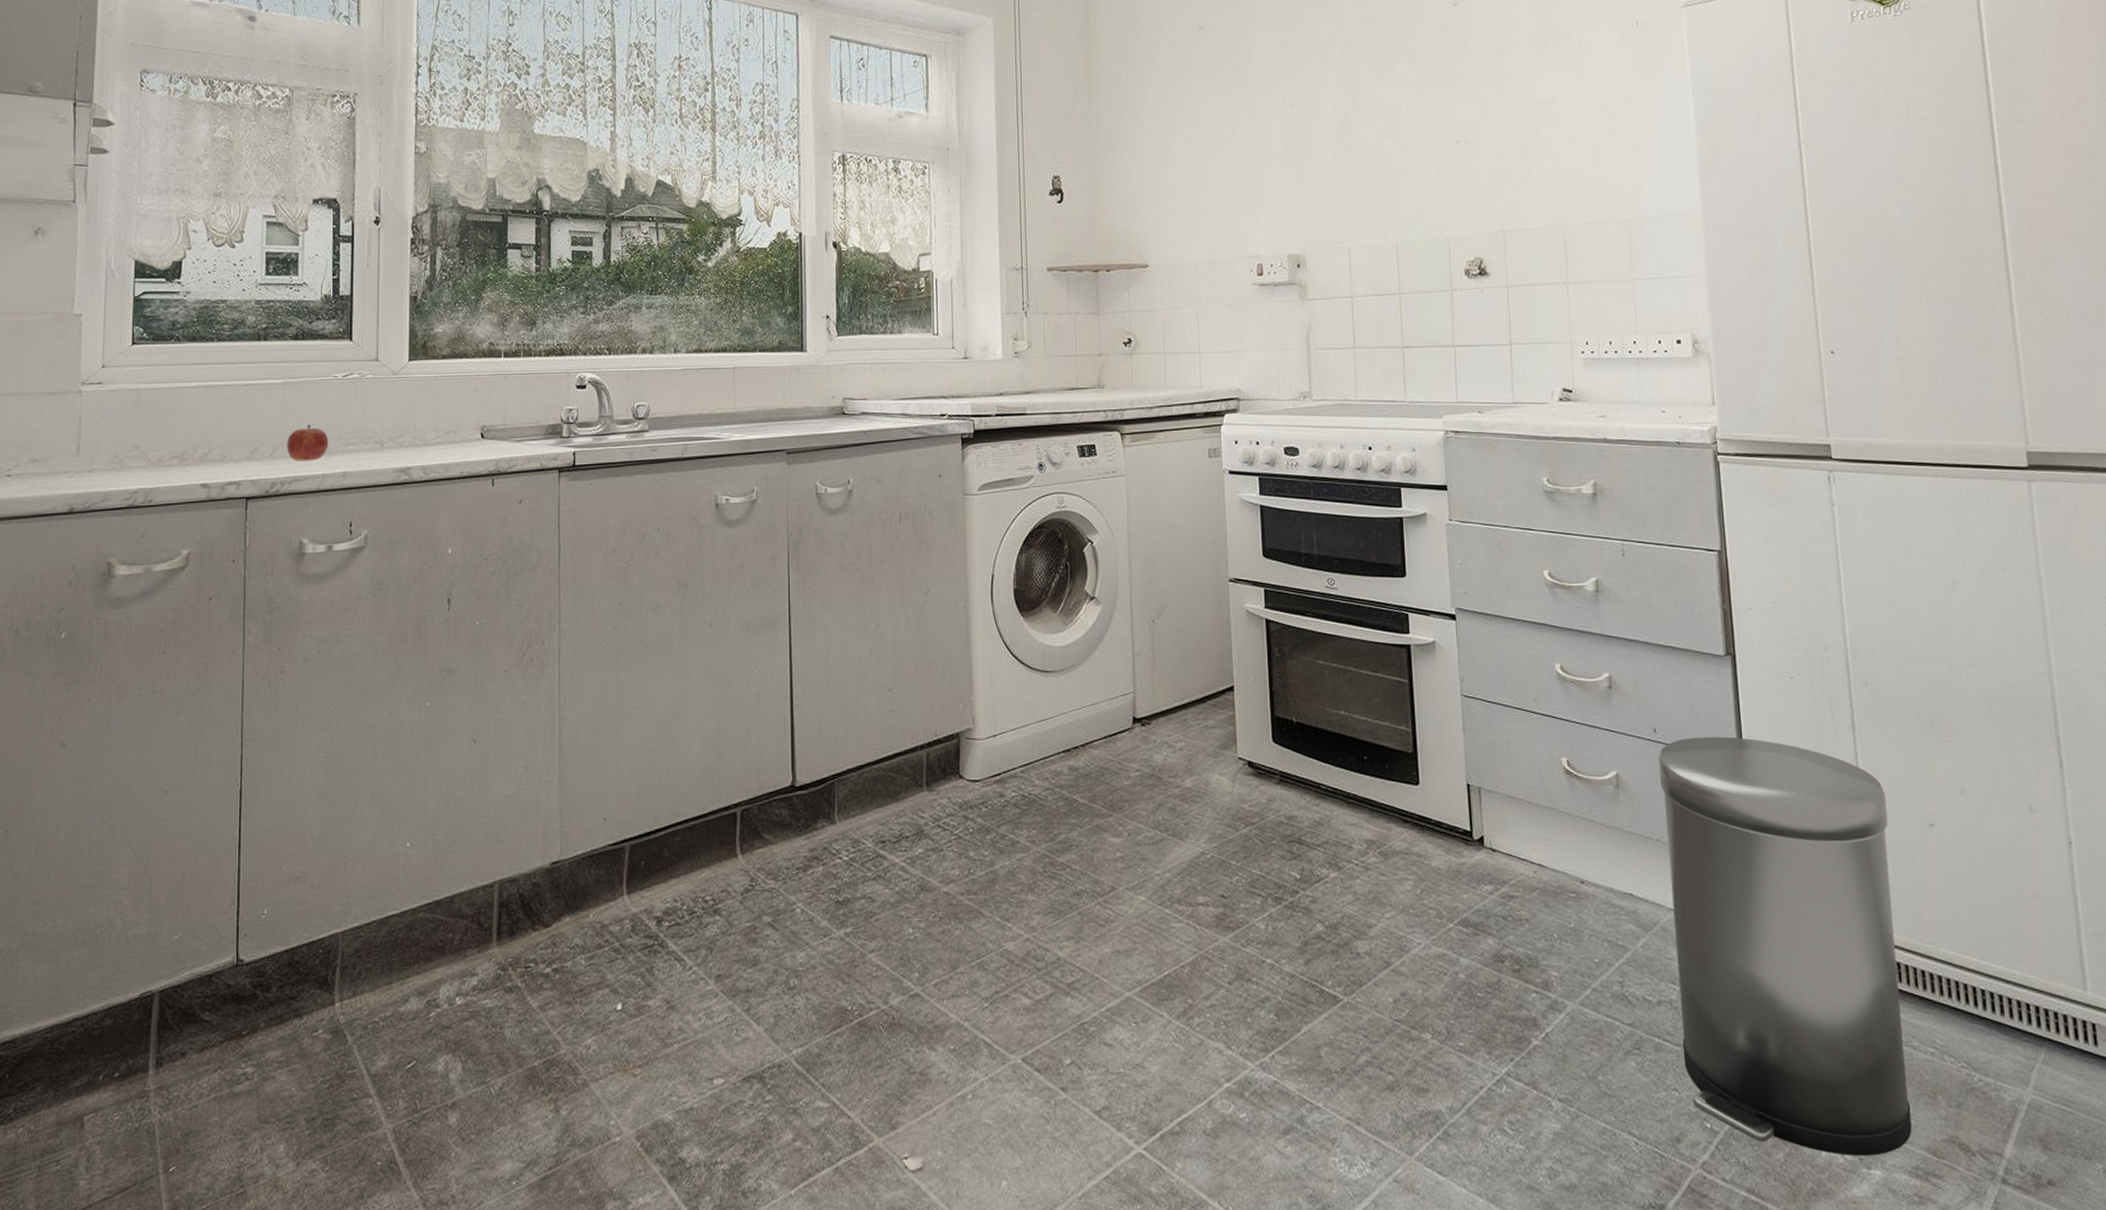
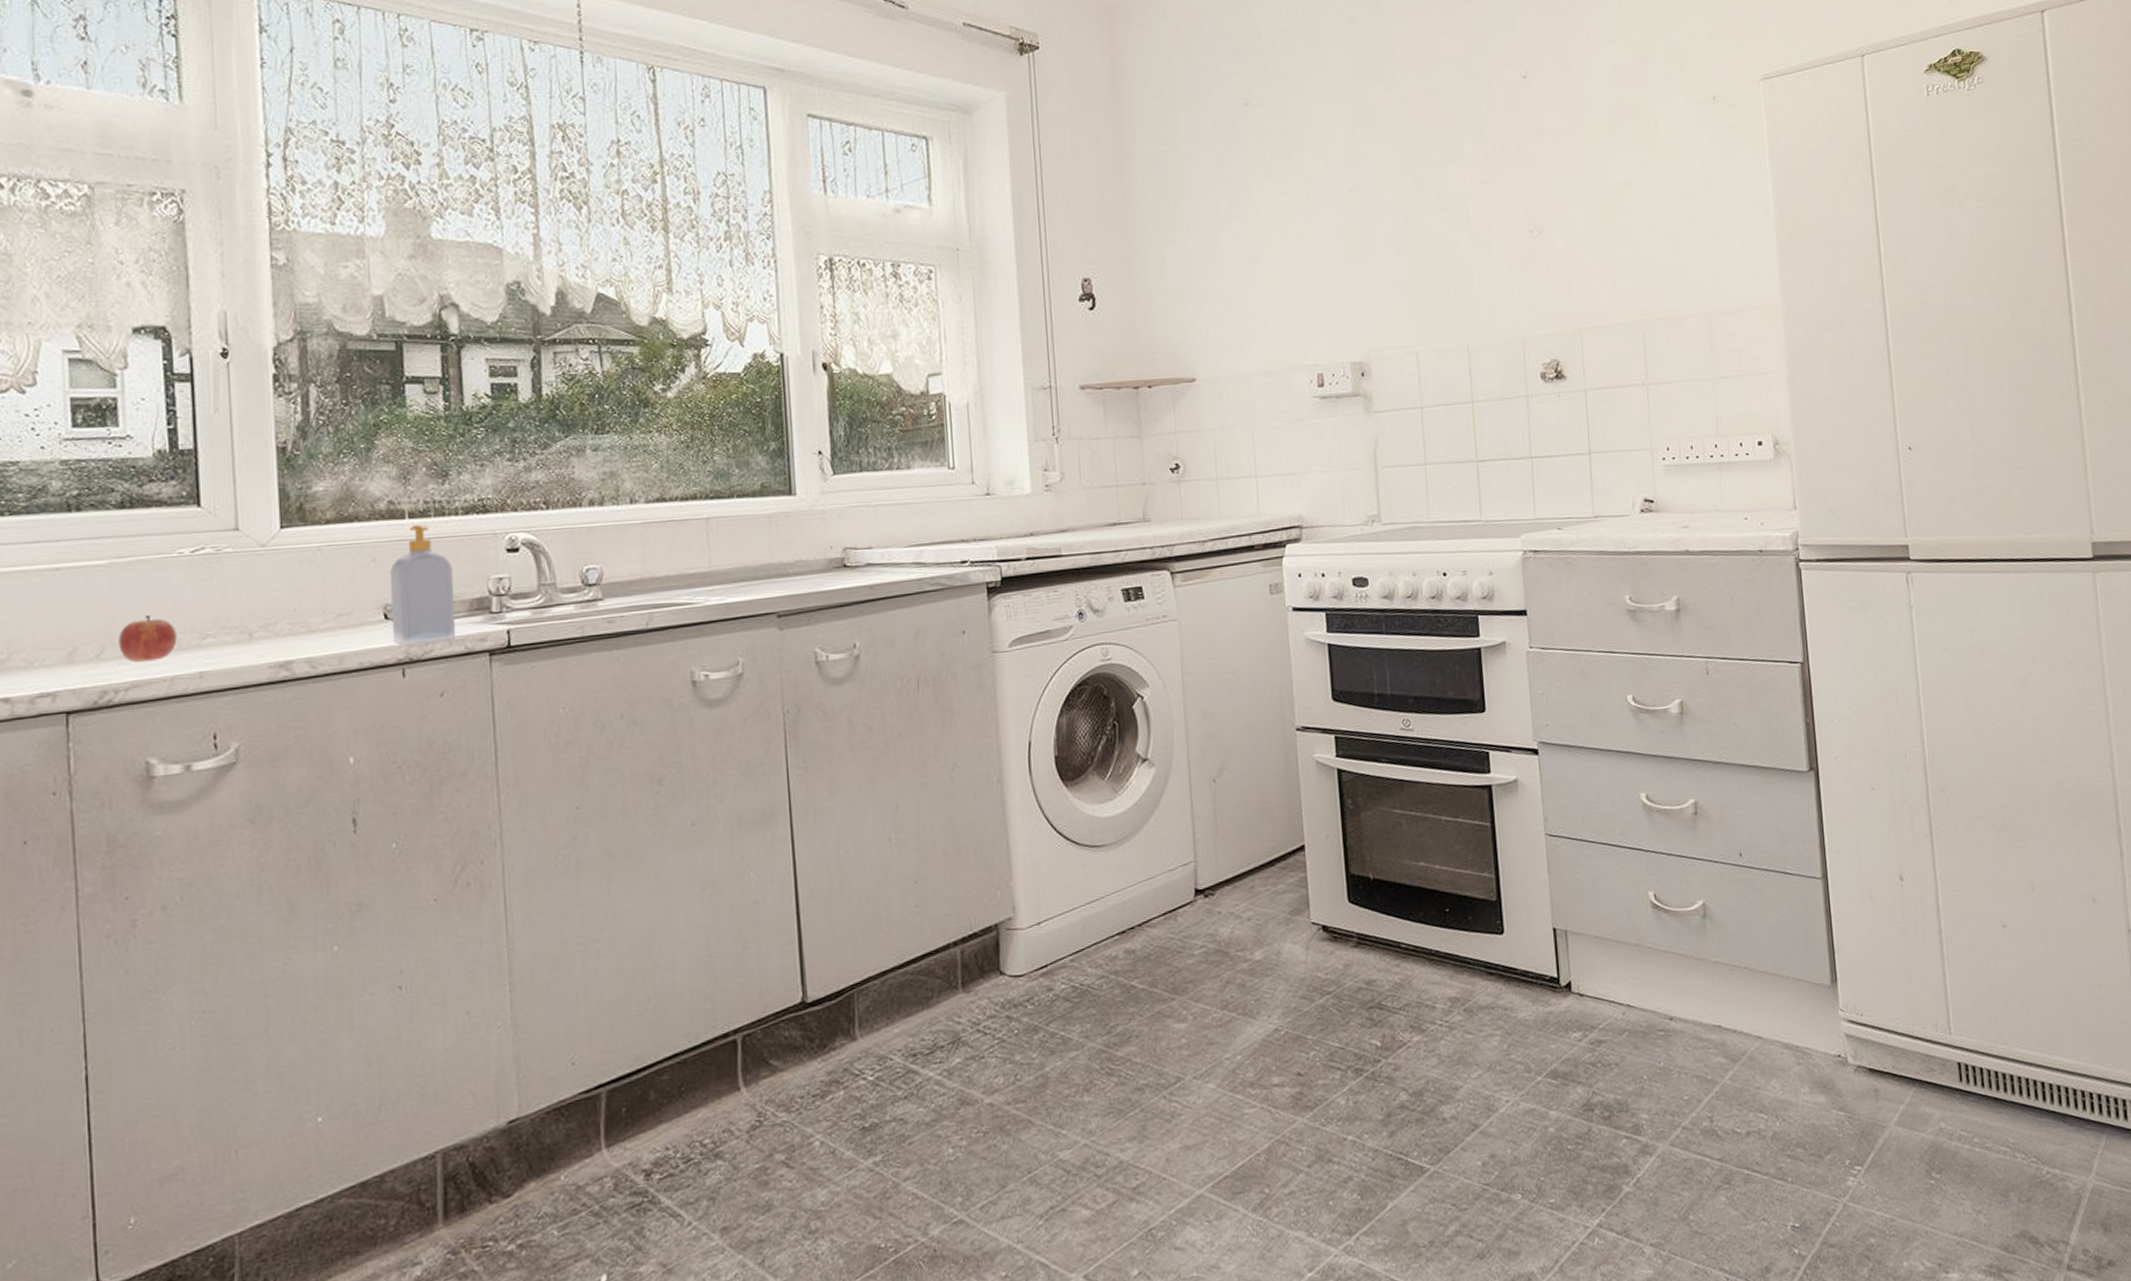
soap bottle: none [486,362,535,461] -> present [389,524,456,646]
pedal bin: present [1659,736,1912,1156] -> none [1745,854,1987,1263]

